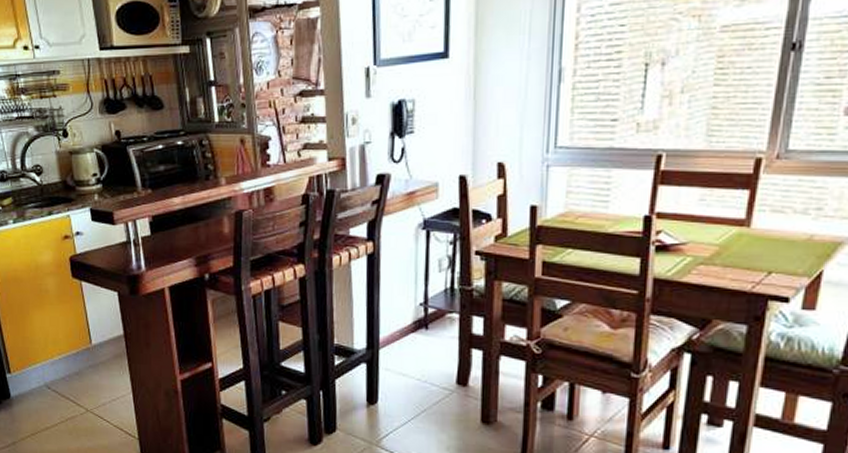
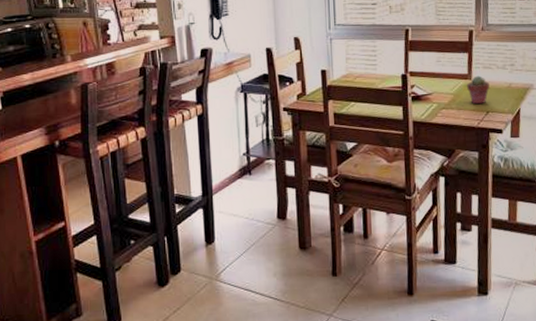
potted succulent: none [742,222,778,262] -> present [467,75,490,105]

